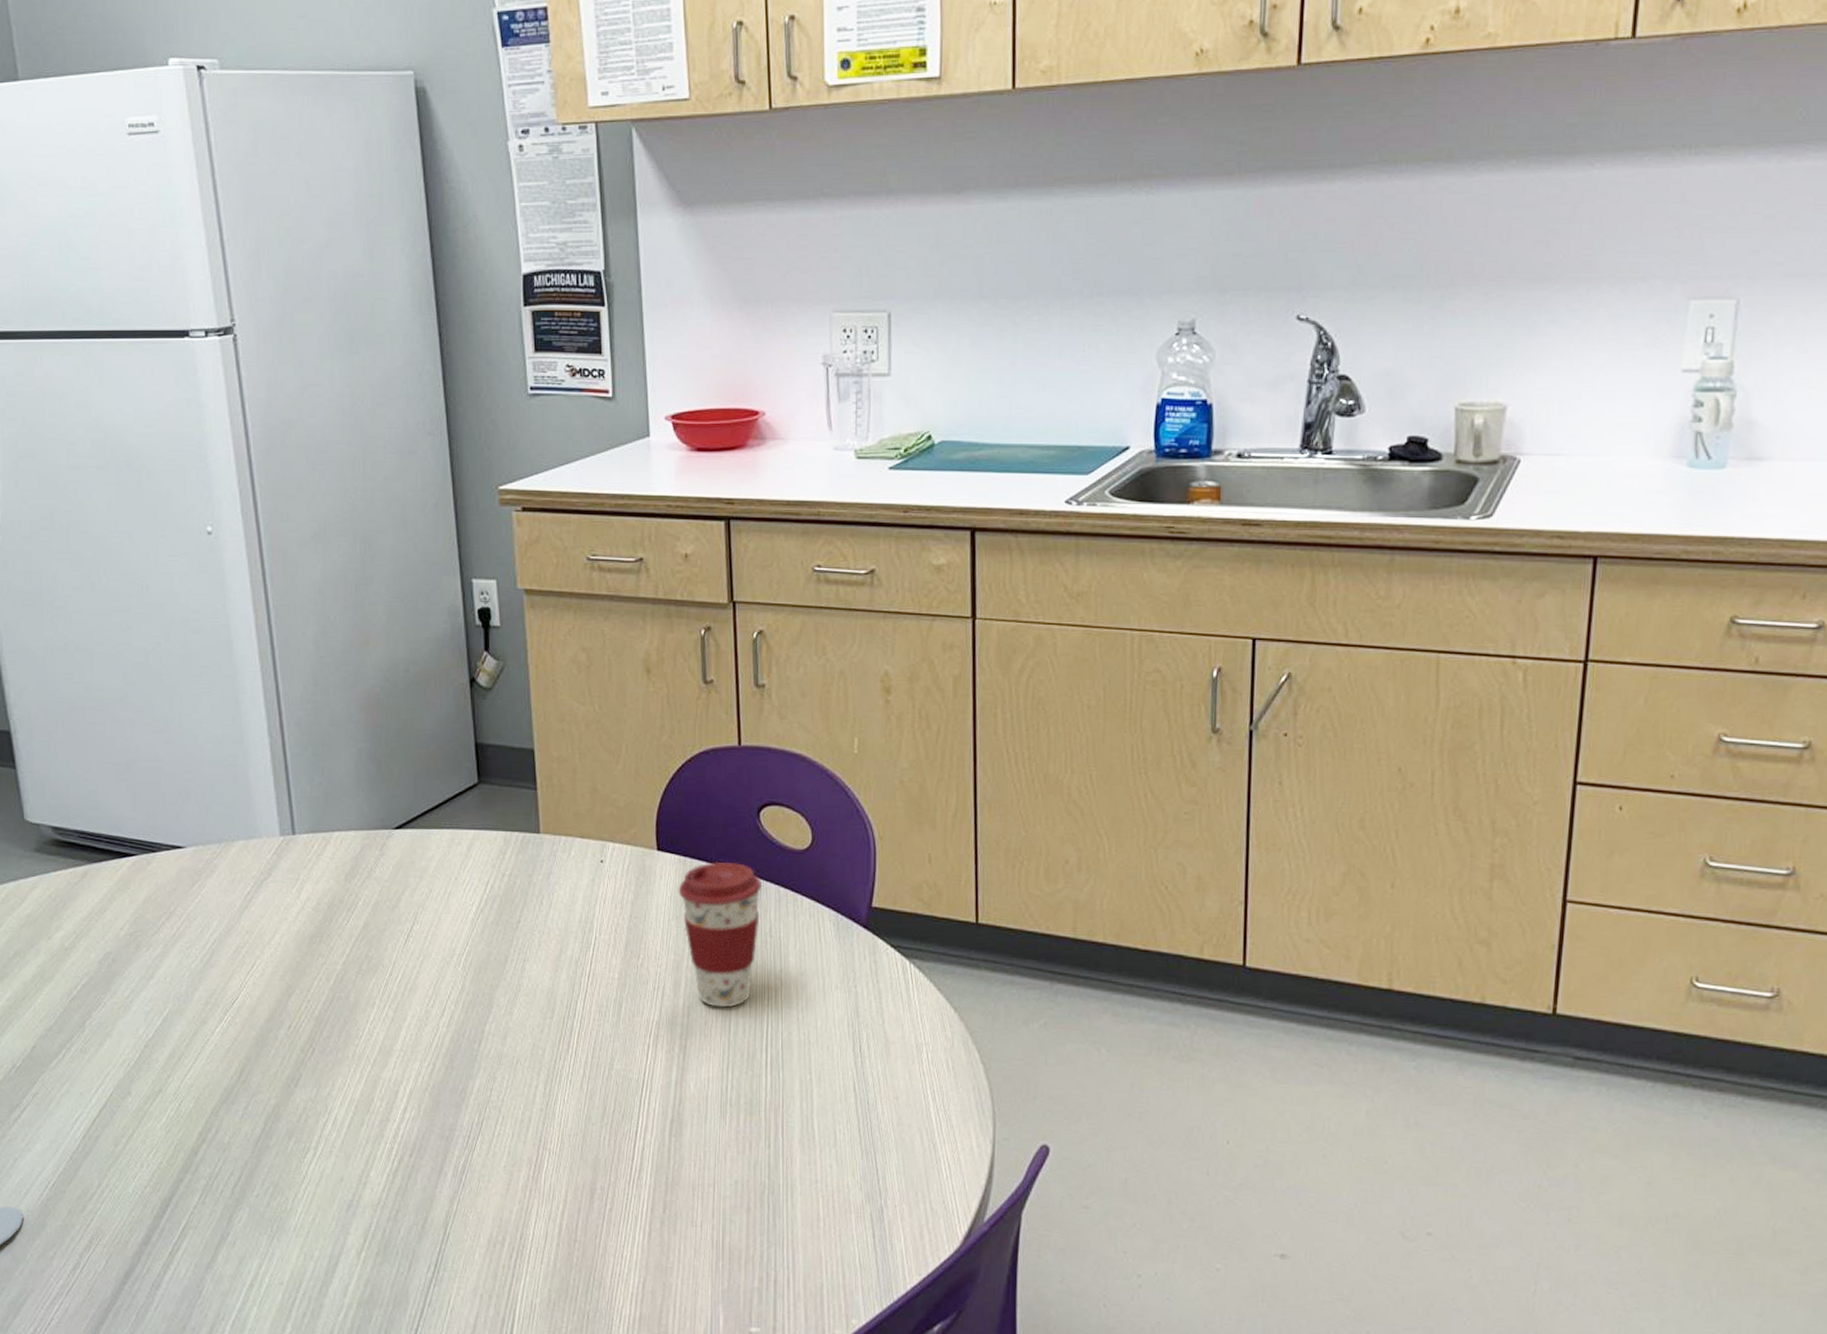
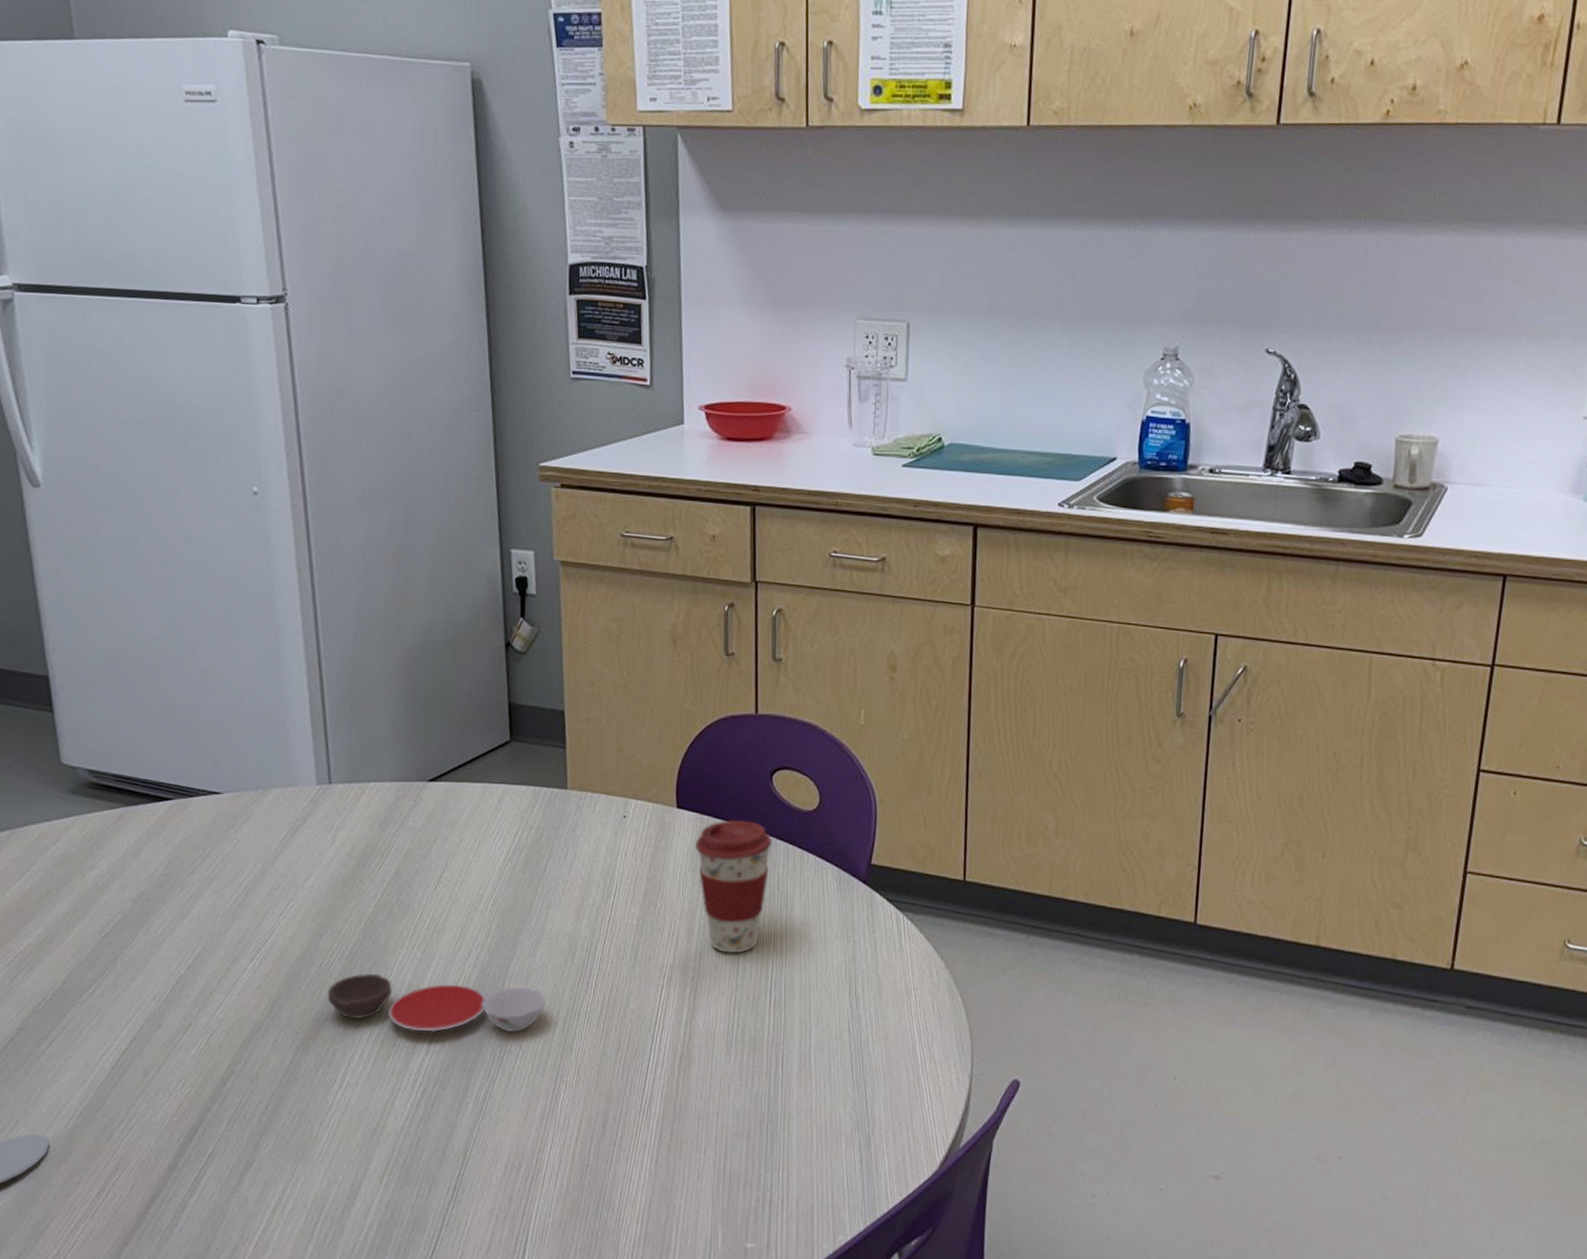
bowl: none [298,1034,525,1097] -> present [327,973,546,1033]

